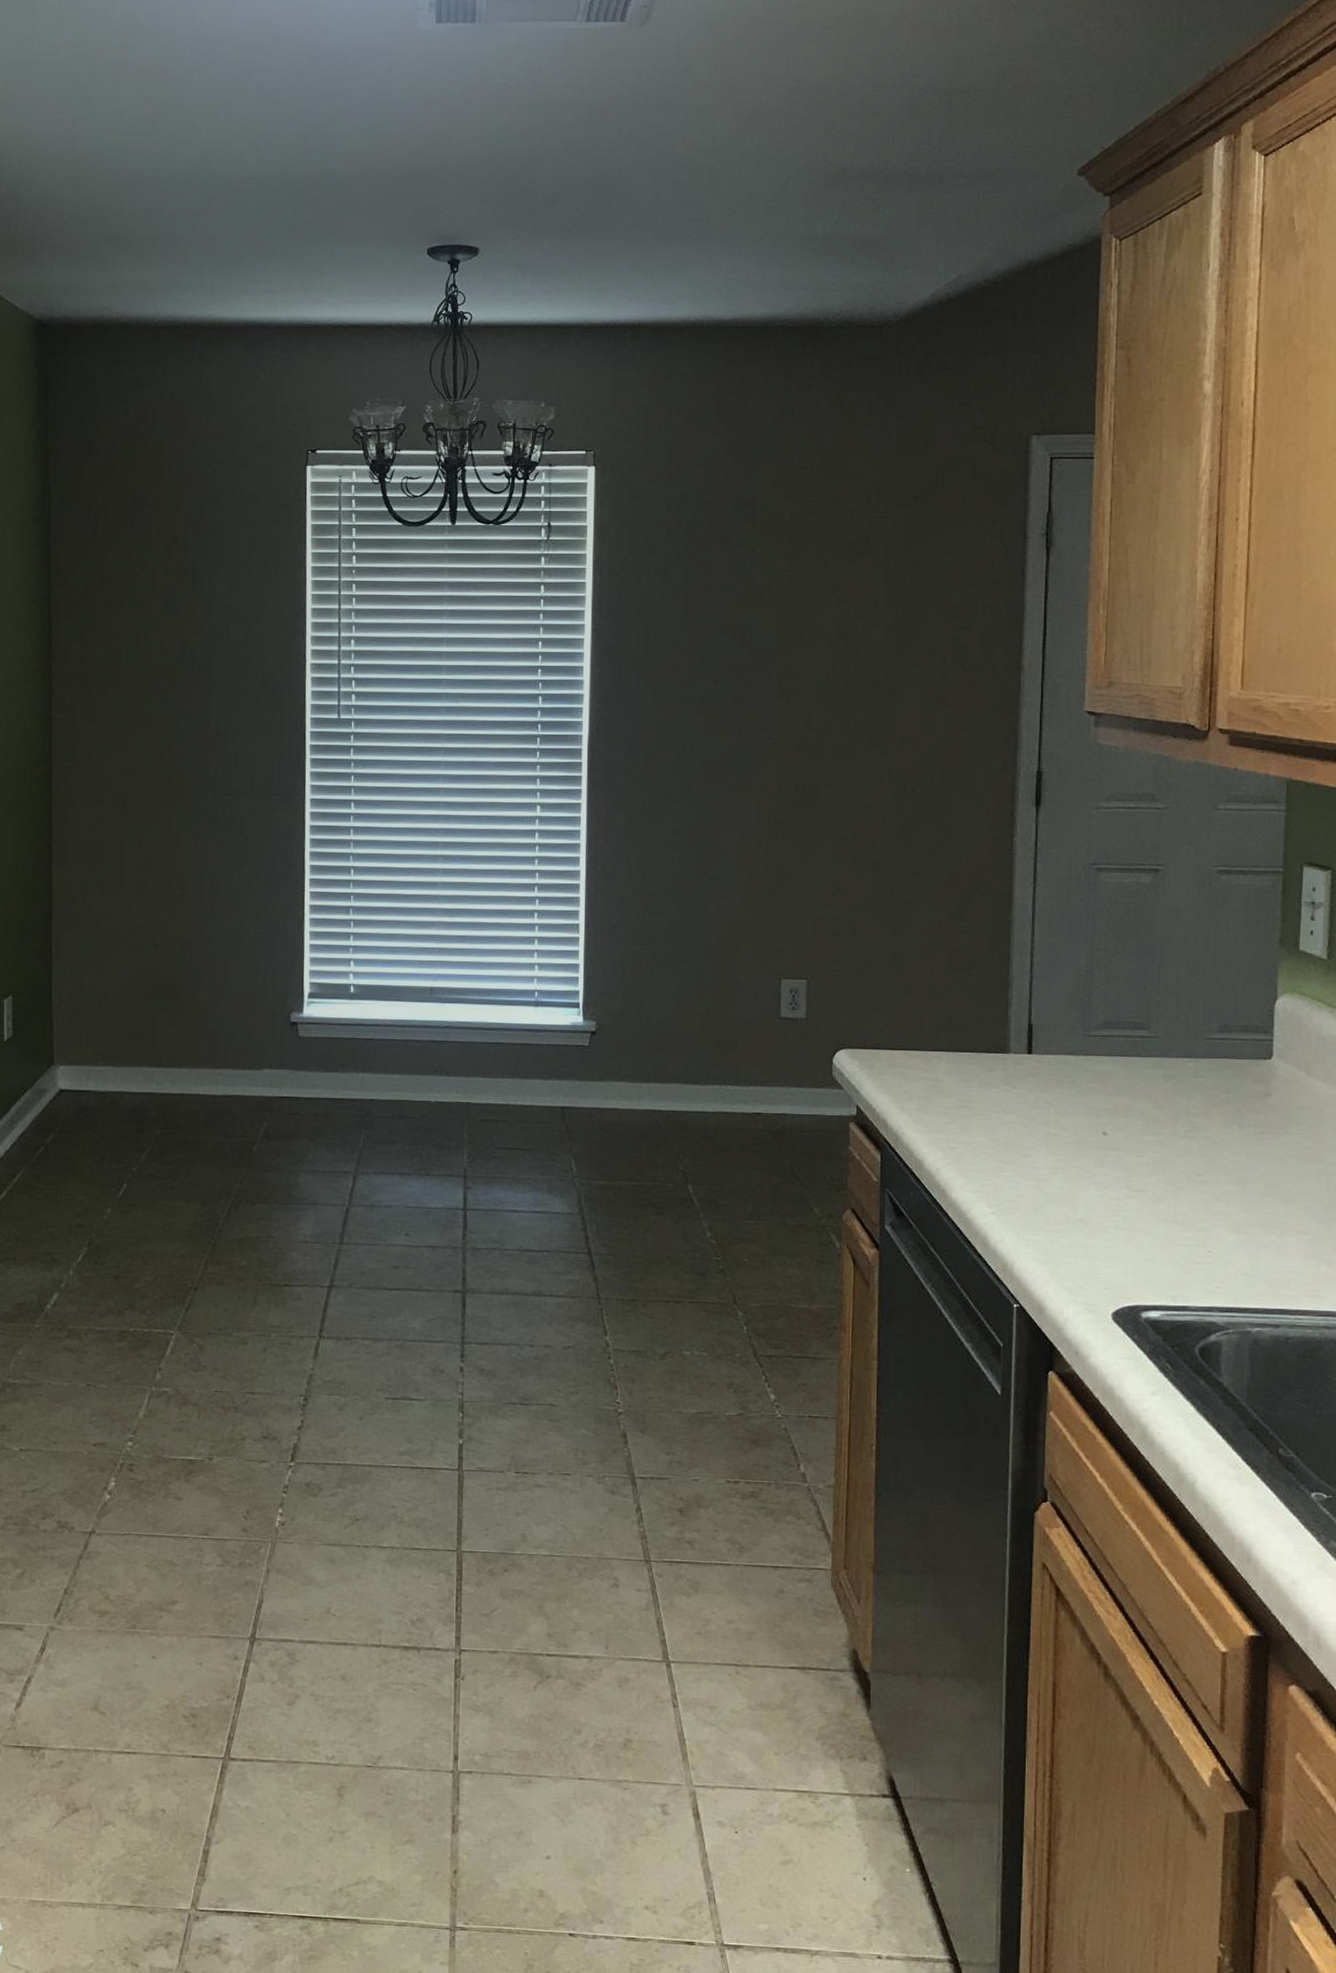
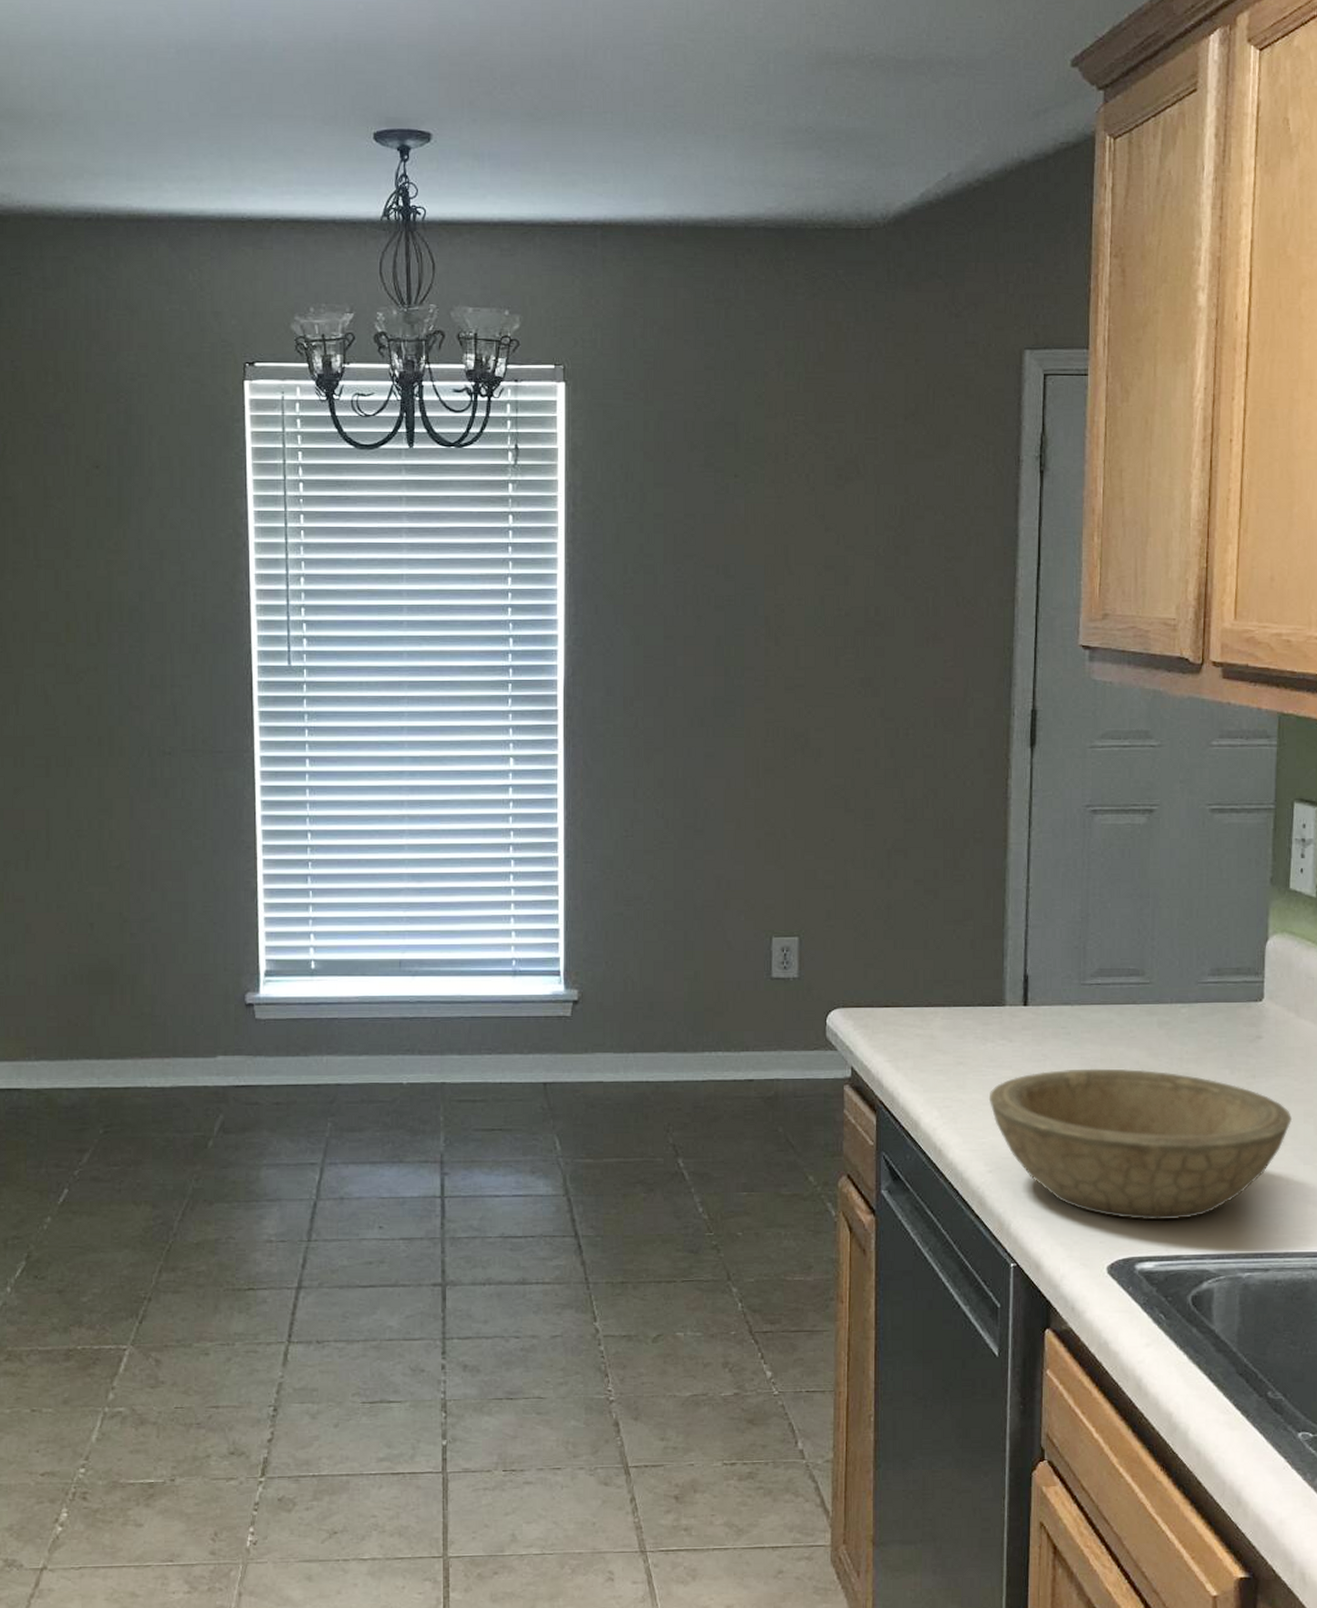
bowl: none [992,1117,1303,1271] -> present [988,1068,1292,1220]

